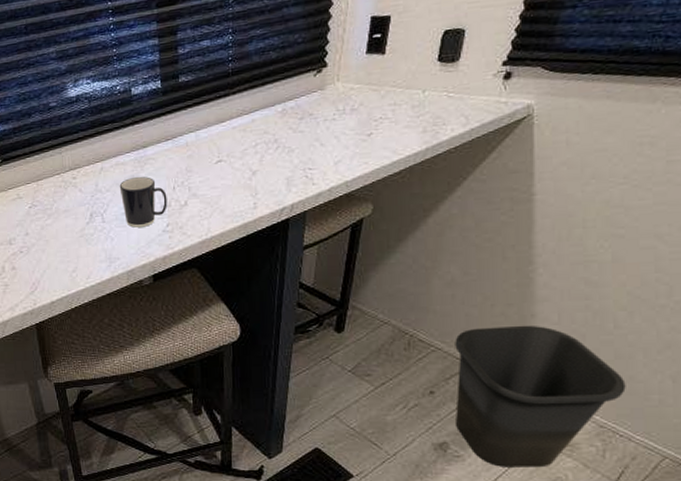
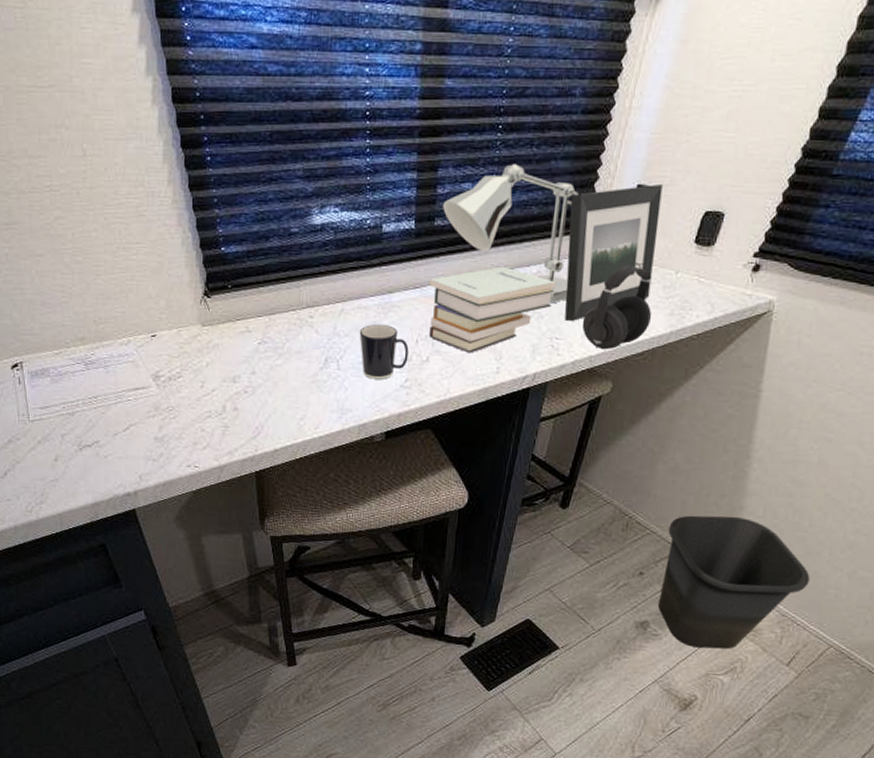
books: none [179,109,302,193] -> present [428,266,556,353]
desk lamp: none [185,17,315,136] -> present [443,164,579,302]
picture frame: none [306,11,399,151] -> present [564,183,663,321]
headphones: none [333,87,405,174] -> present [582,261,652,350]

